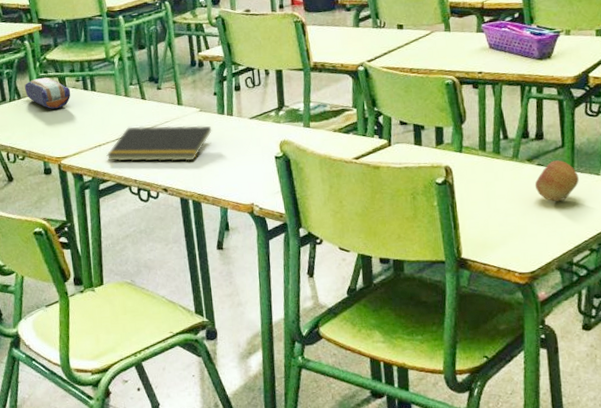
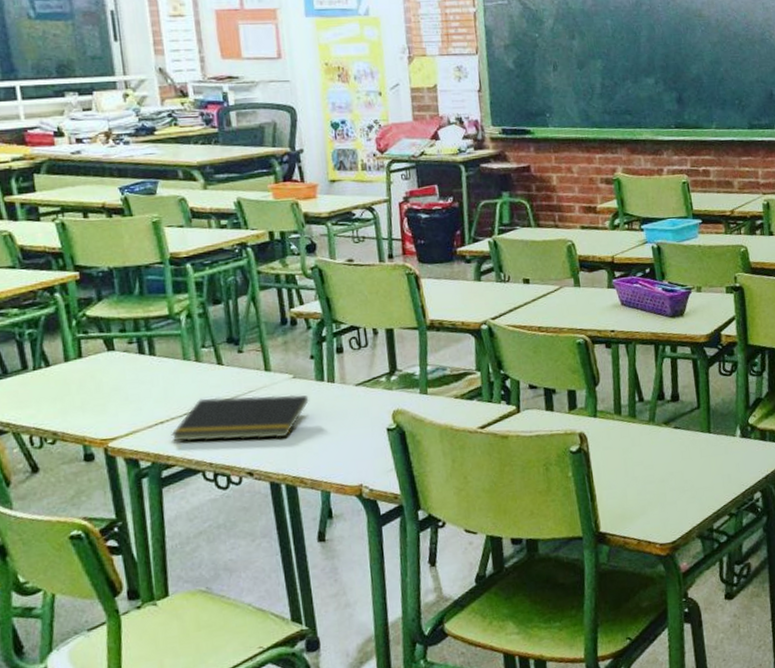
pencil case: present [25,77,71,109] -> none [55,338,122,379]
fruit: present [534,160,579,202] -> none [672,422,716,466]

